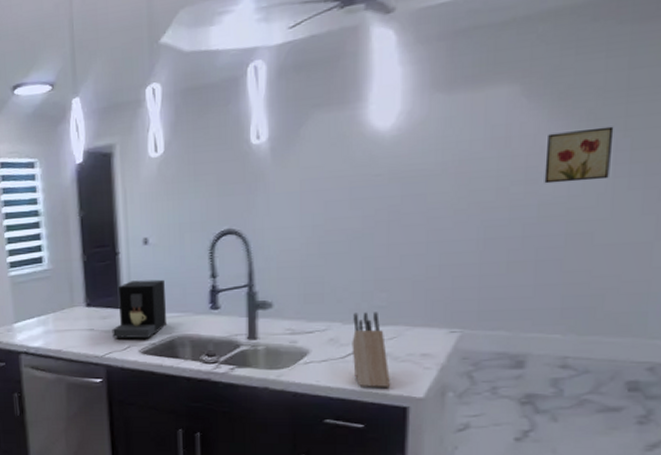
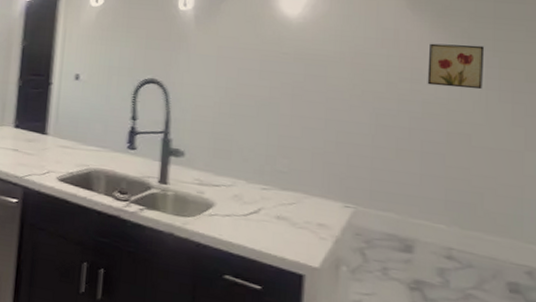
coffee maker: present [112,279,167,339] -> none [34,110,89,167]
knife block: present [352,312,391,387] -> none [254,173,289,252]

